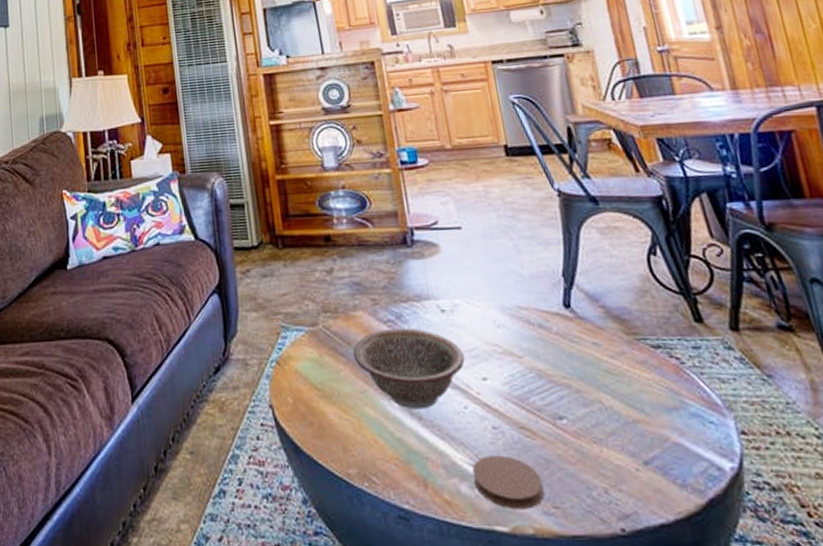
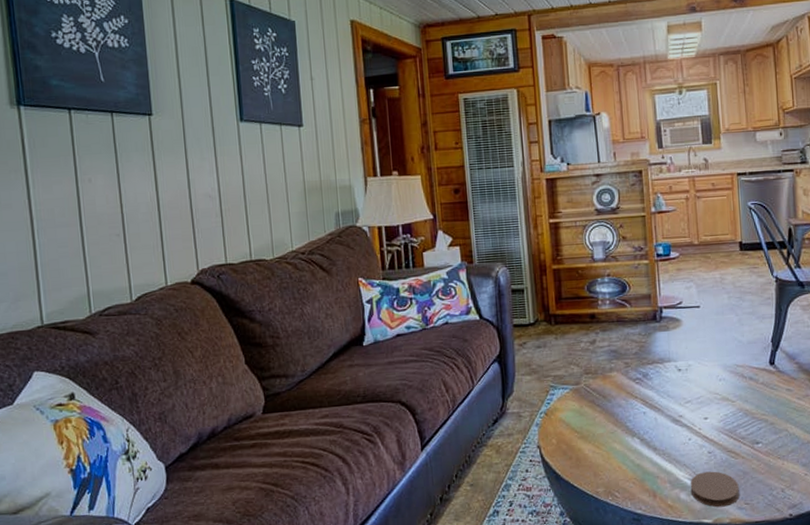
decorative bowl: present [352,327,465,410] -> none [607,383,692,443]

